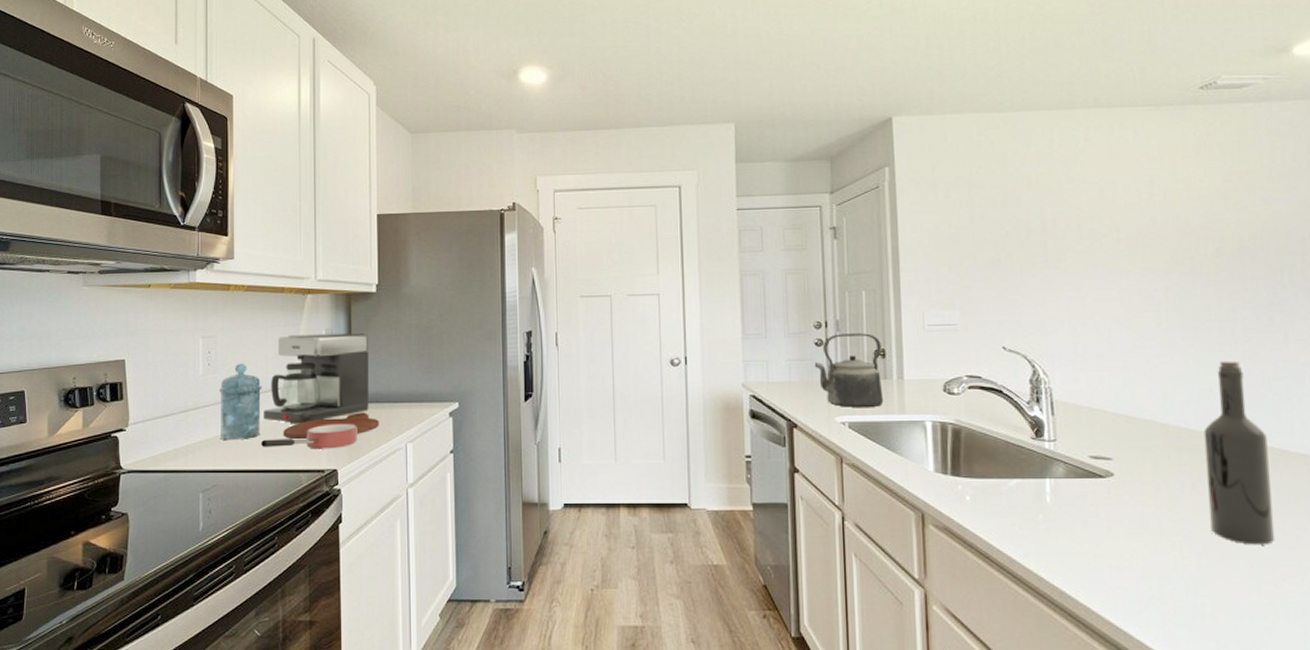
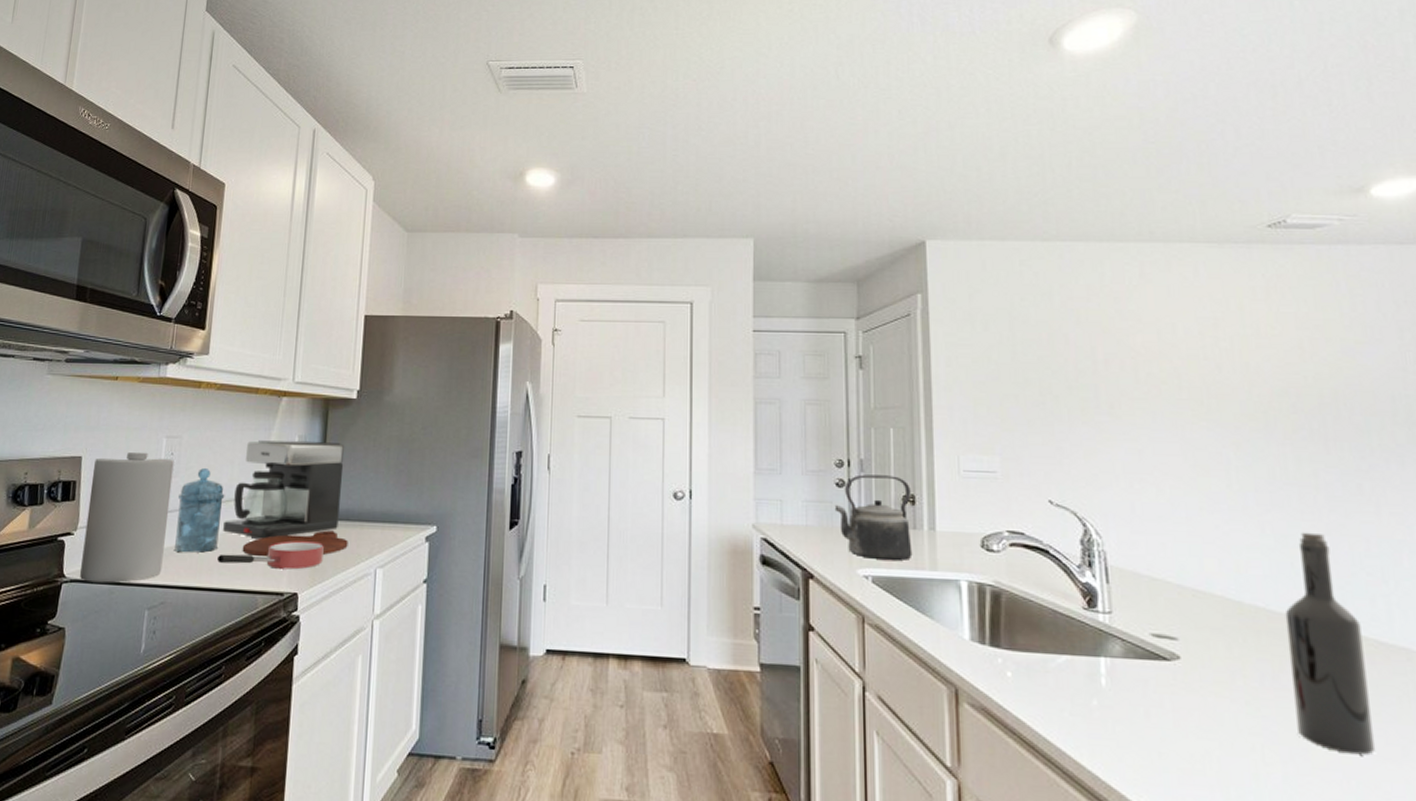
paper towel holder: none [136,352,212,472] -> present [80,451,174,584]

